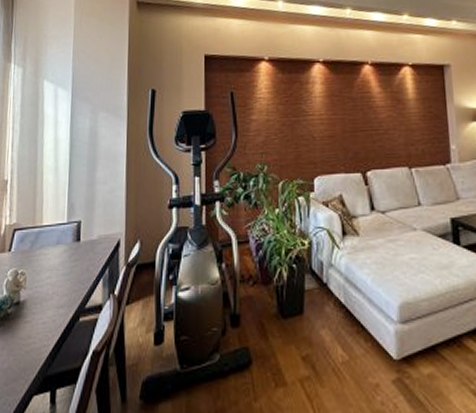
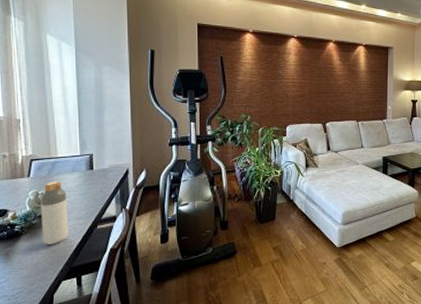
bottle: none [16,257,49,342] -> present [40,181,69,245]

